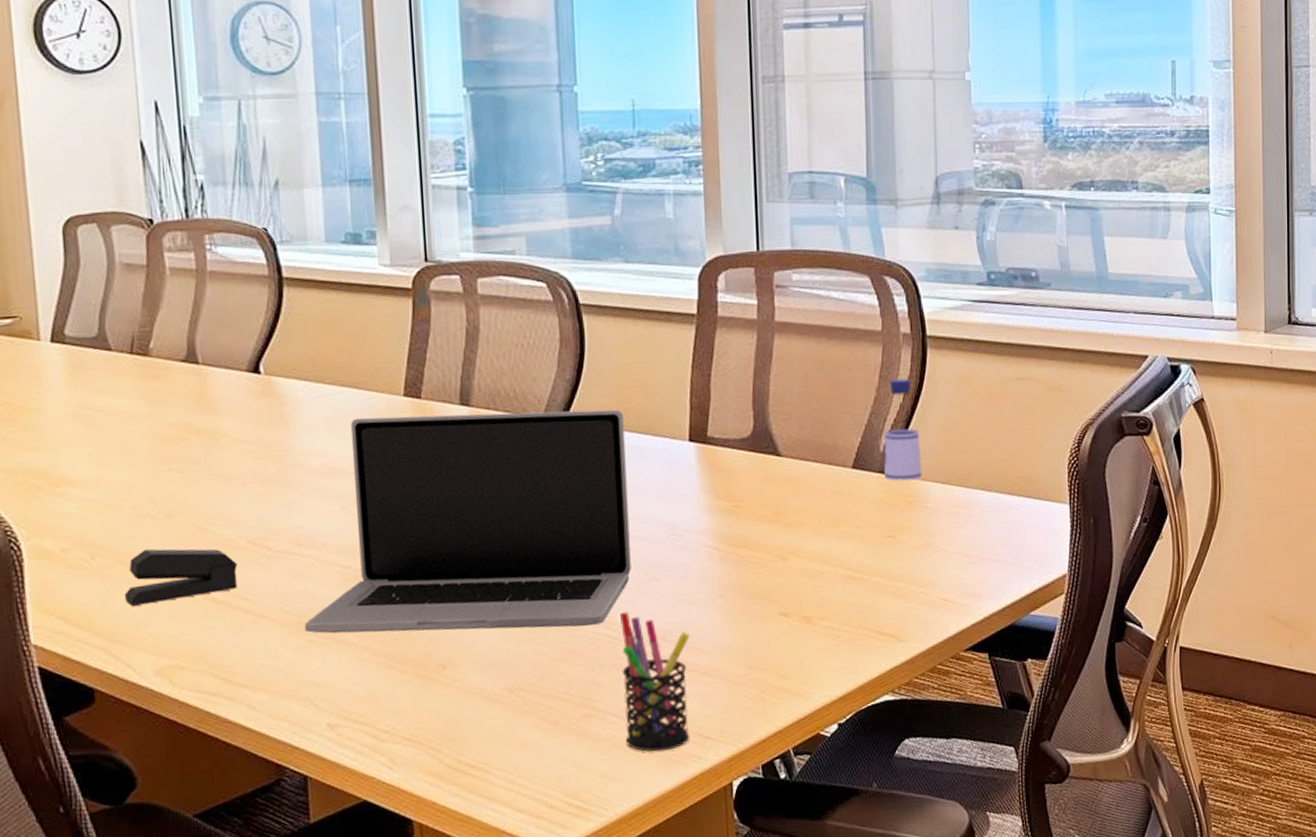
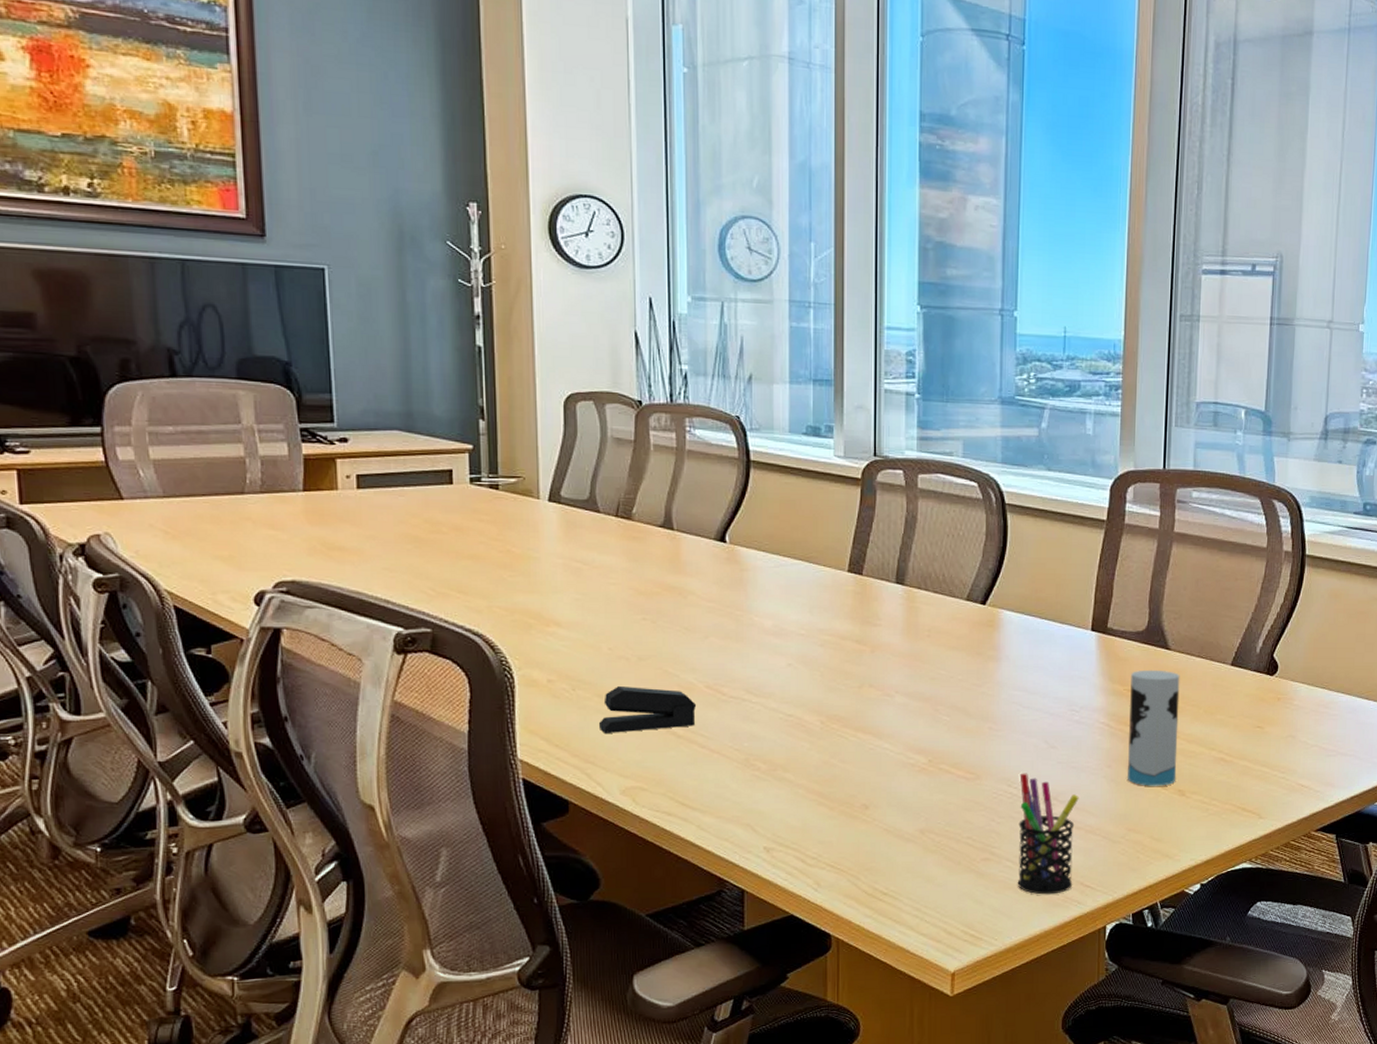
laptop: present [304,409,631,634] -> none [750,587,1036,782]
cup: none [739,480,800,615] -> present [1128,669,1180,786]
water bottle: present [884,378,923,482] -> none [1259,590,1293,680]

